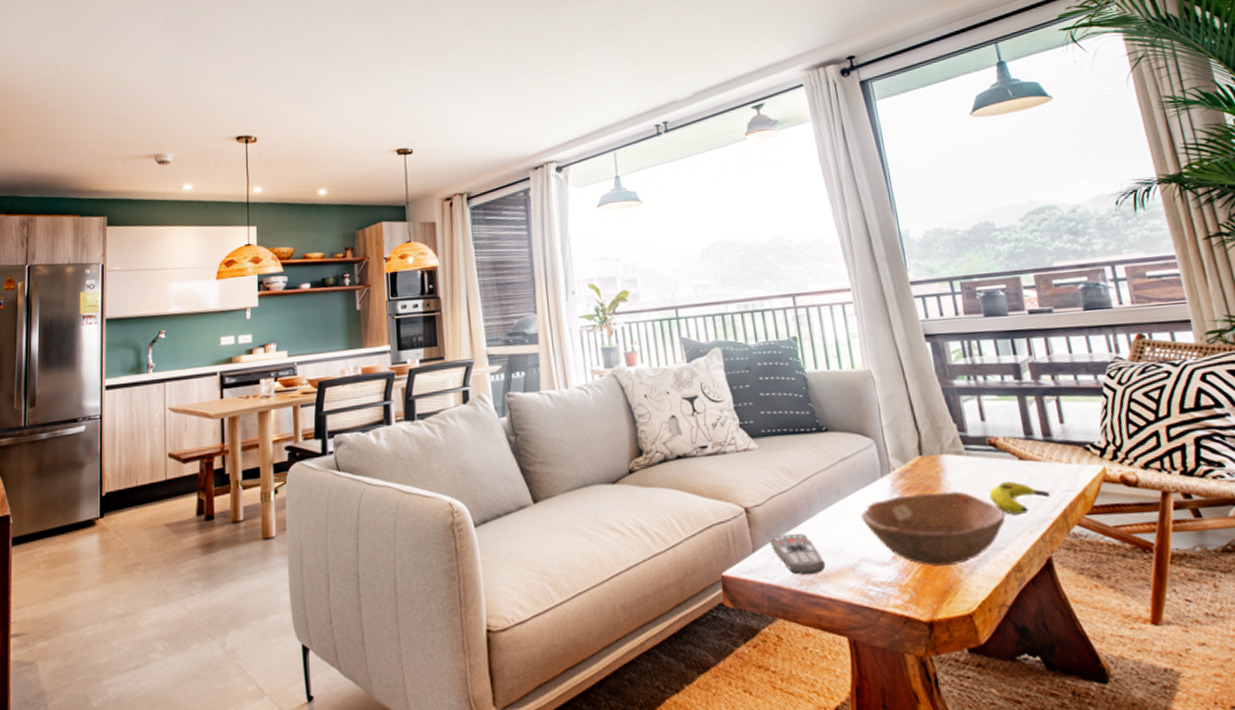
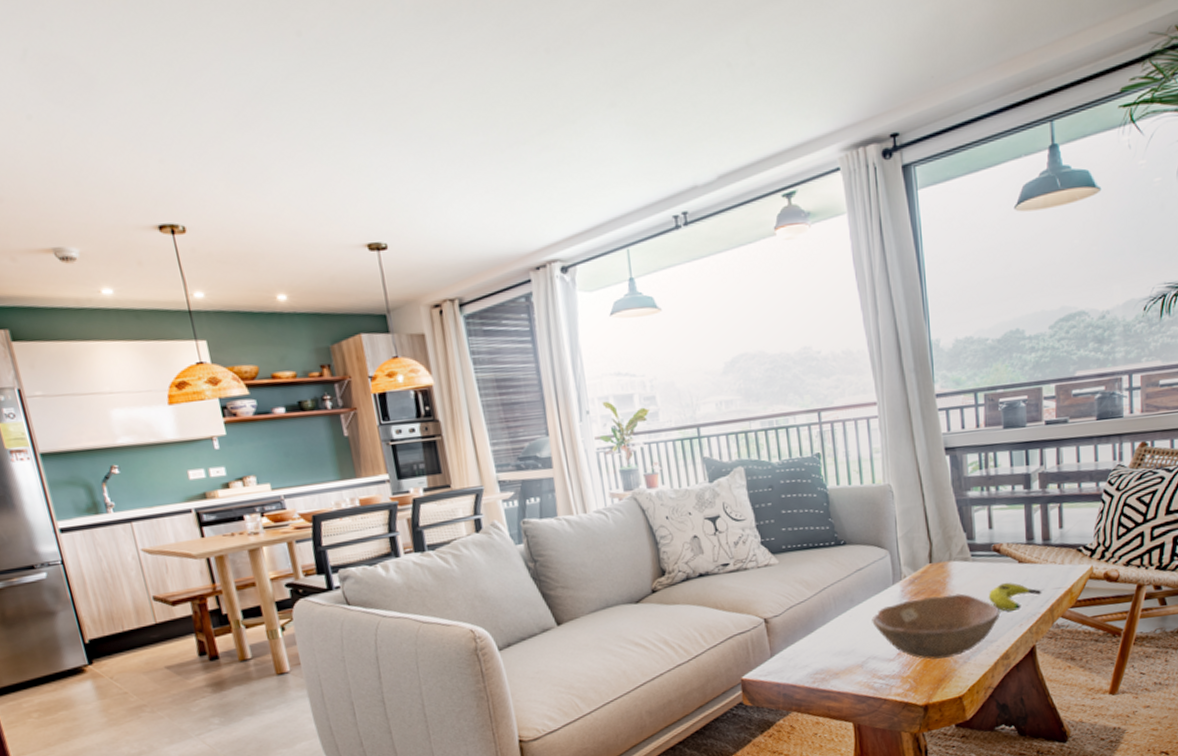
remote control: present [770,533,826,575] -> none [787,638,837,674]

